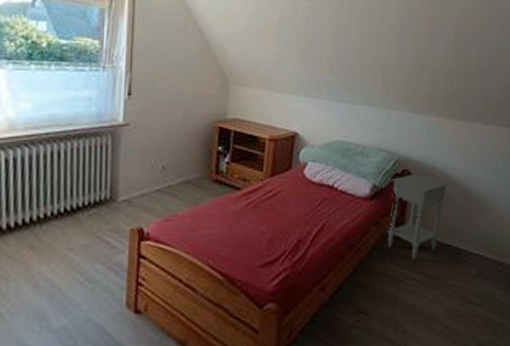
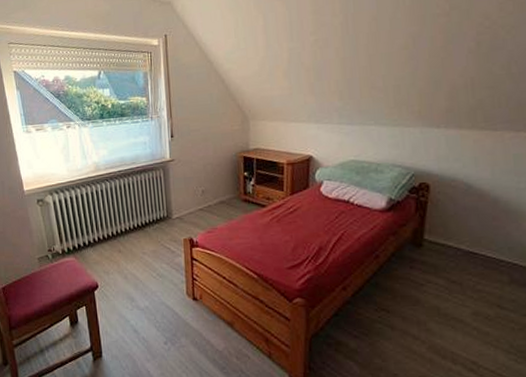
nightstand: present [387,174,450,260] -> none [406,186,474,266]

